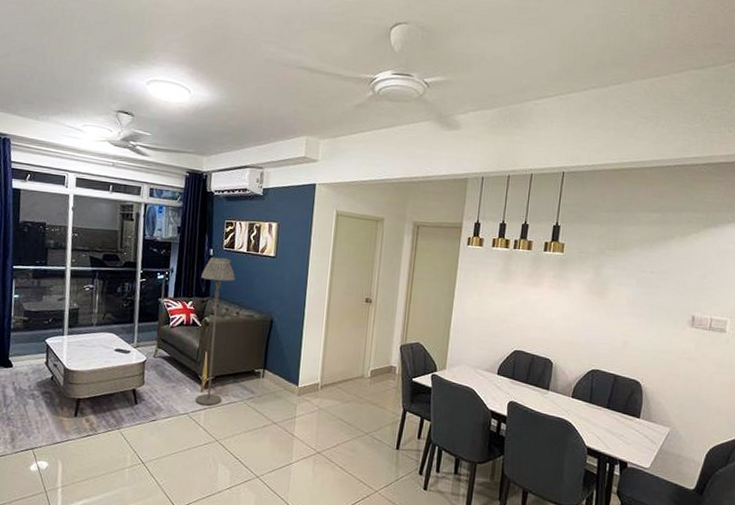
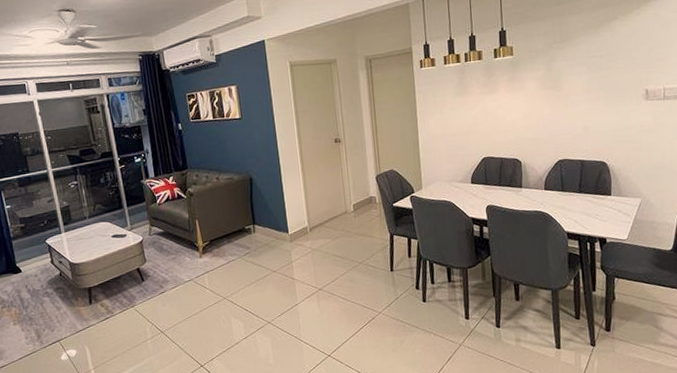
floor lamp: present [196,257,236,406] -> none [175,129,221,270]

